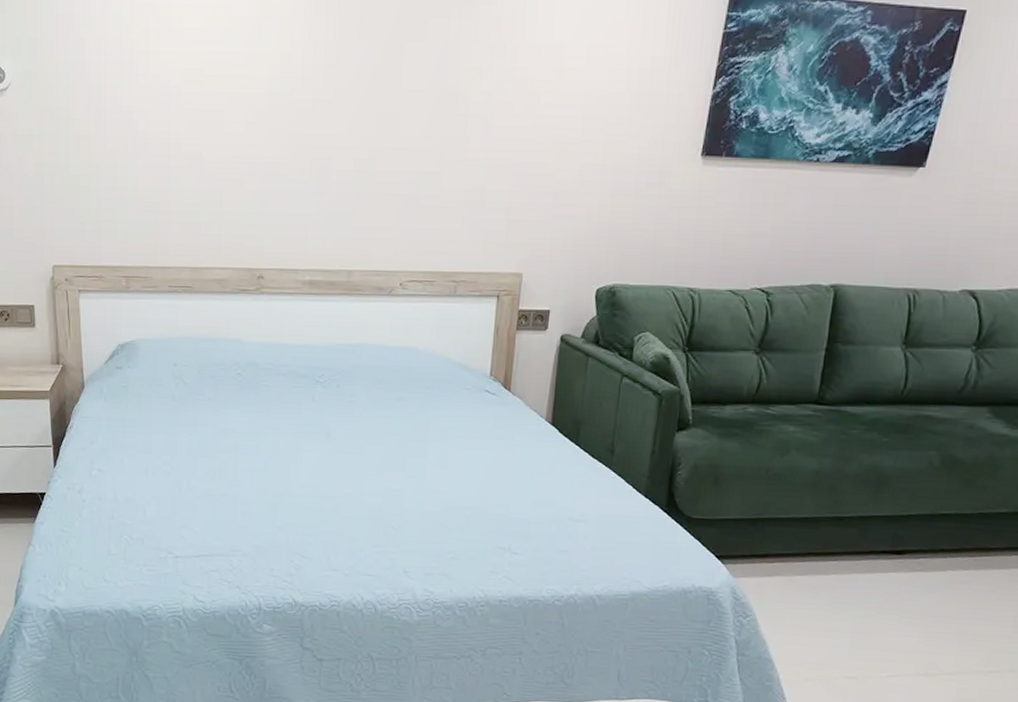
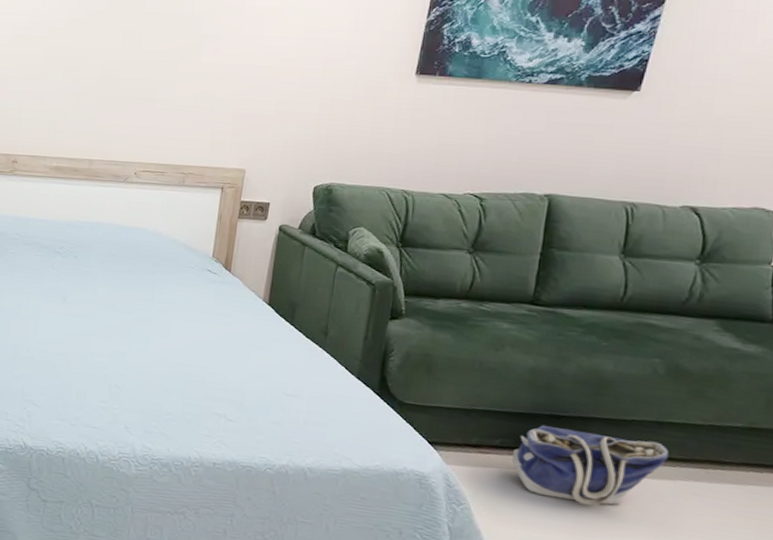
tote bag: none [796,528,942,605] -> present [512,425,669,506]

